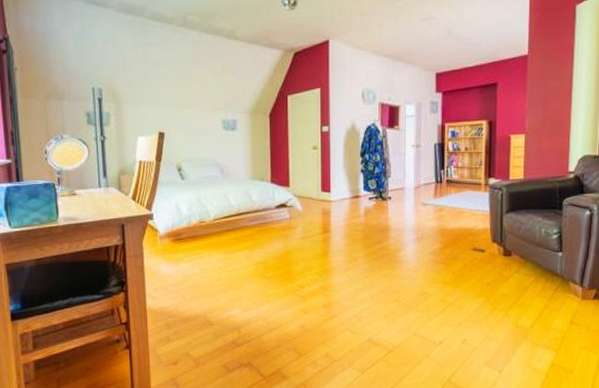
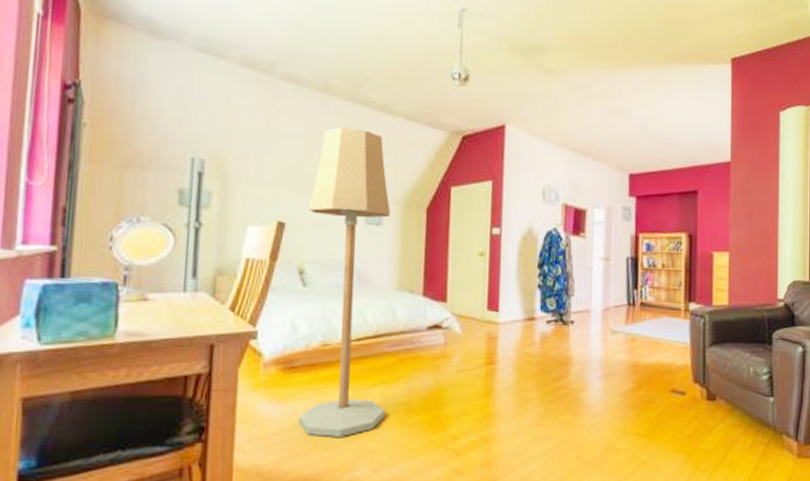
floor lamp: none [180,54,249,287] -> present [298,127,391,437]

